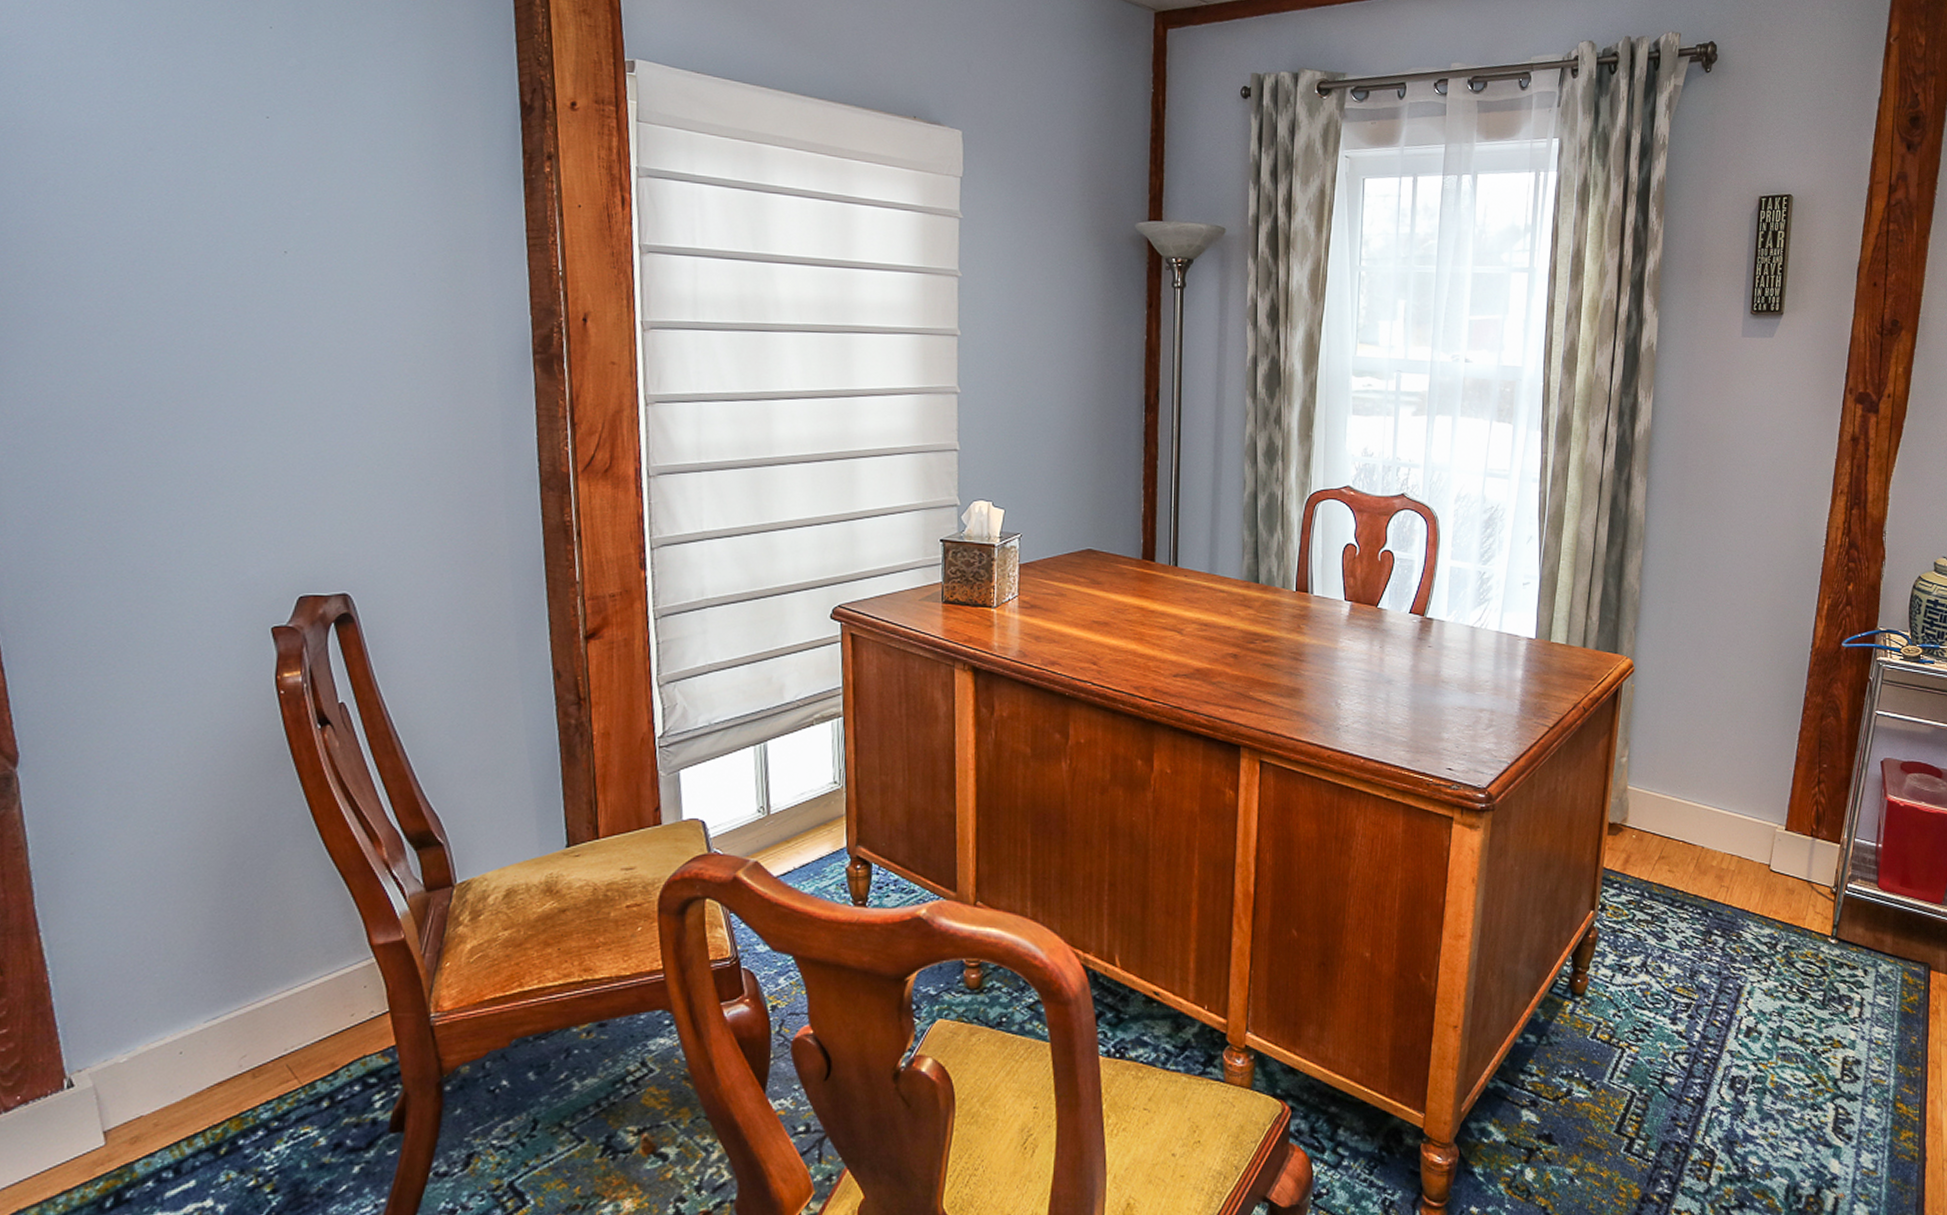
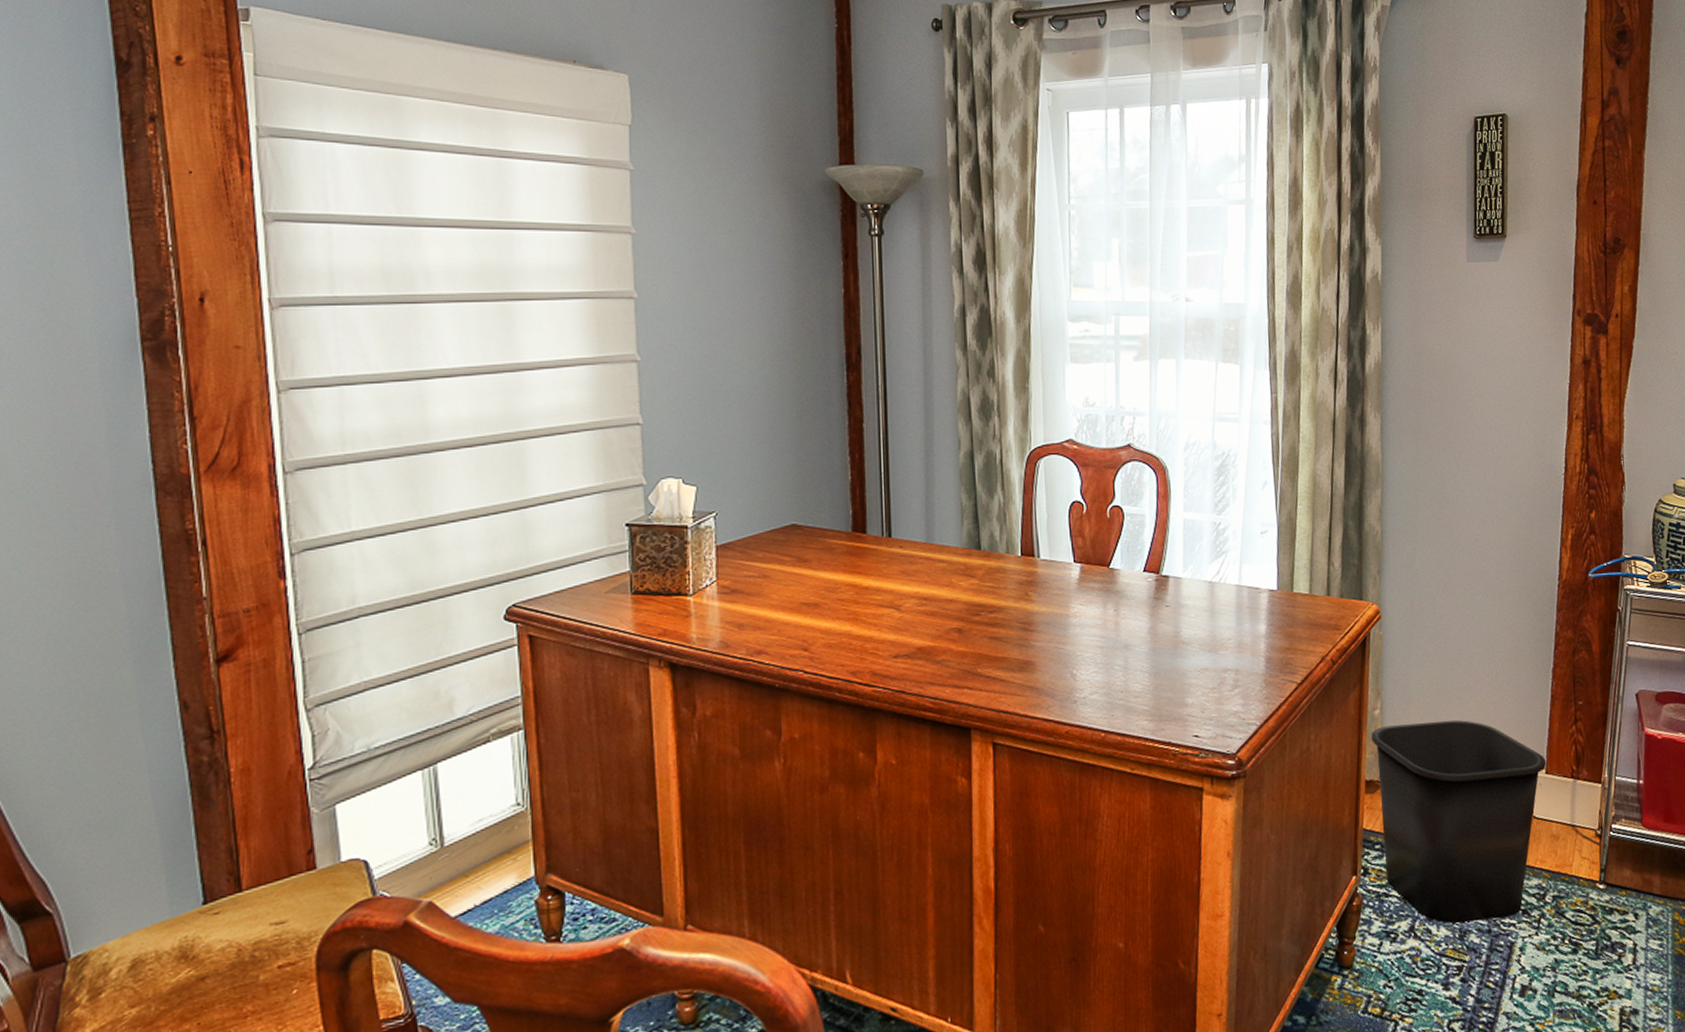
waste bin: none [1617,772,1787,963] -> present [1371,719,1547,924]

